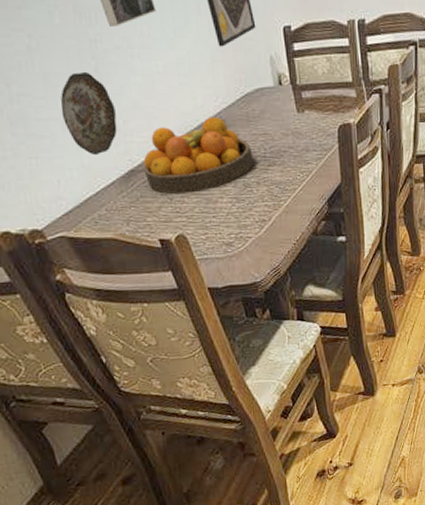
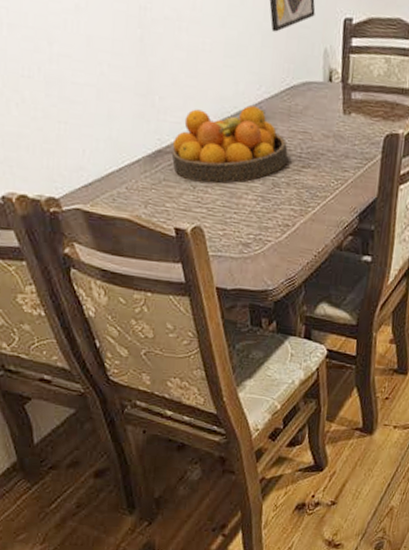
decorative plate: present [61,71,117,156] -> none [98,39,153,130]

